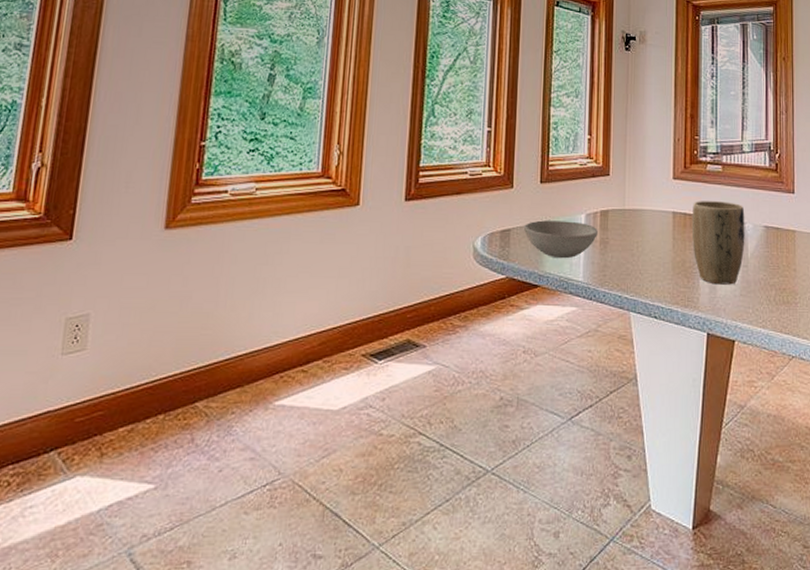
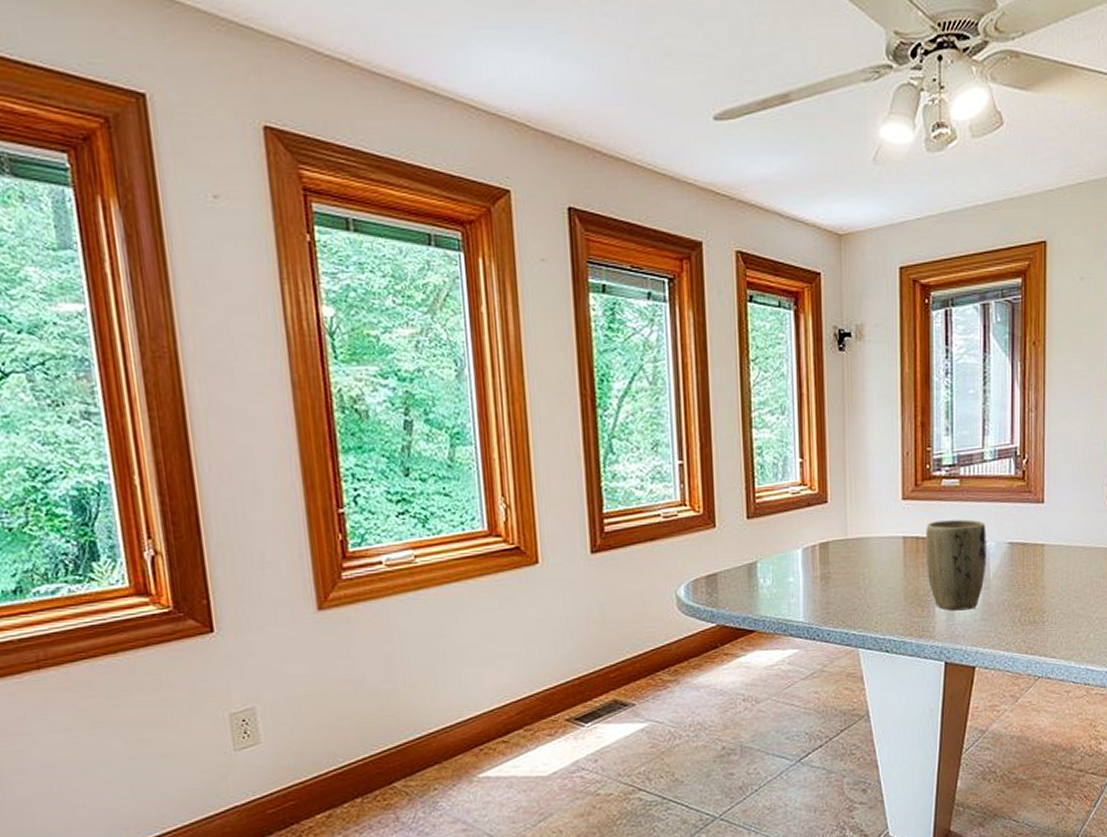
bowl: present [523,220,598,259] -> none [731,558,817,600]

